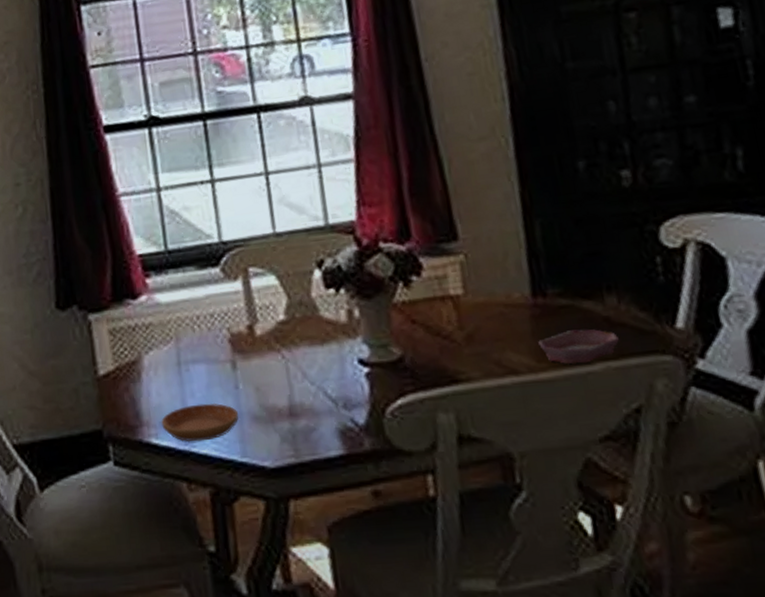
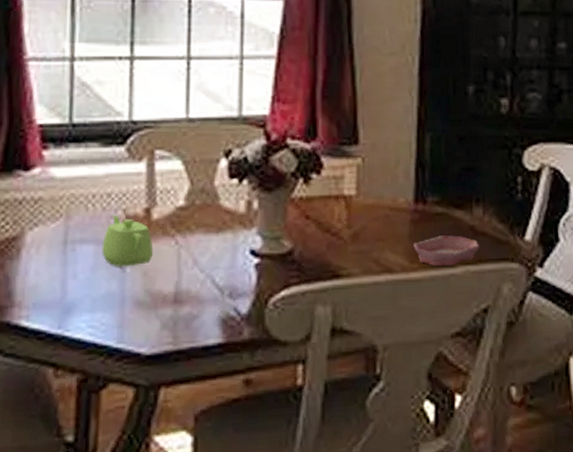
saucer: present [161,402,239,442] -> none [35,285,122,326]
teapot: none [212,333,263,384] -> present [102,214,154,267]

